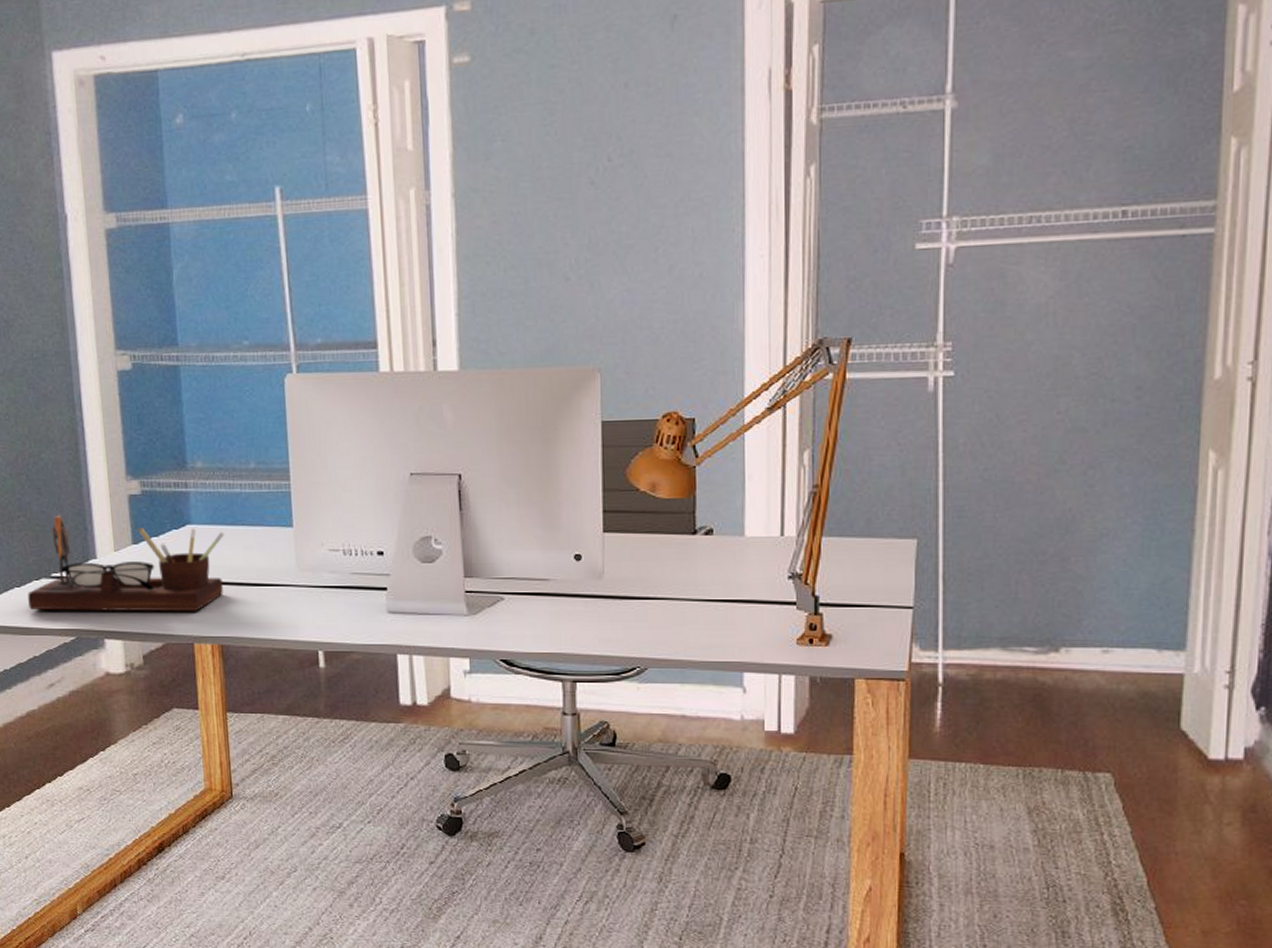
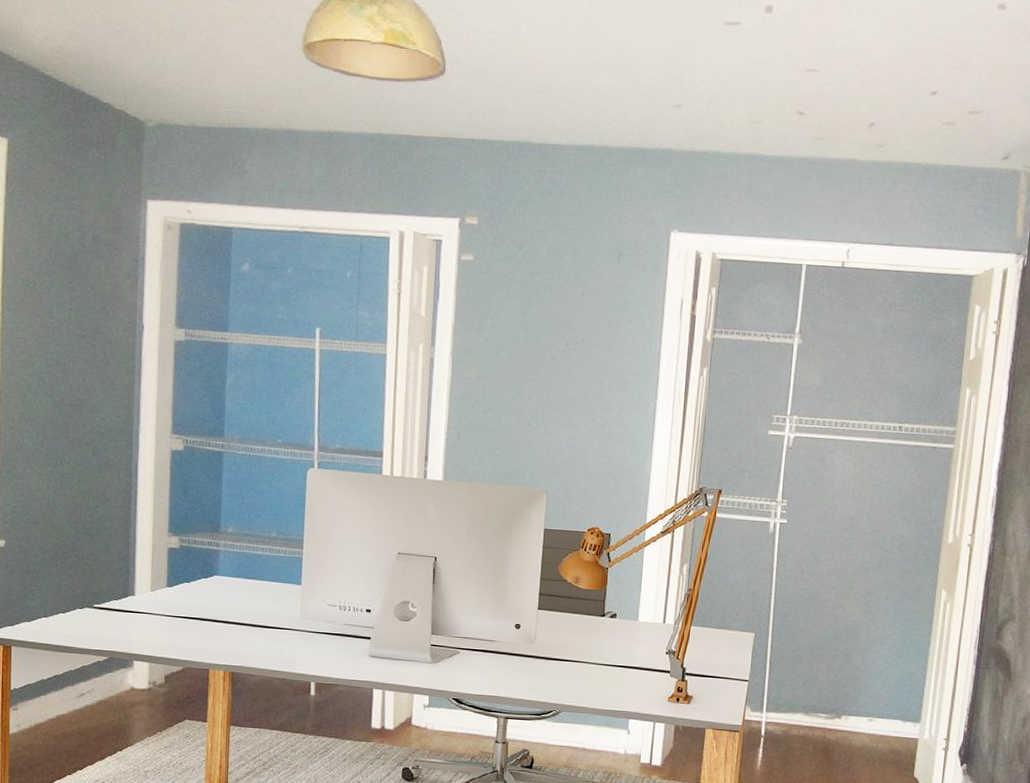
desk organizer: present [27,515,225,612] -> none [70,558,245,645]

